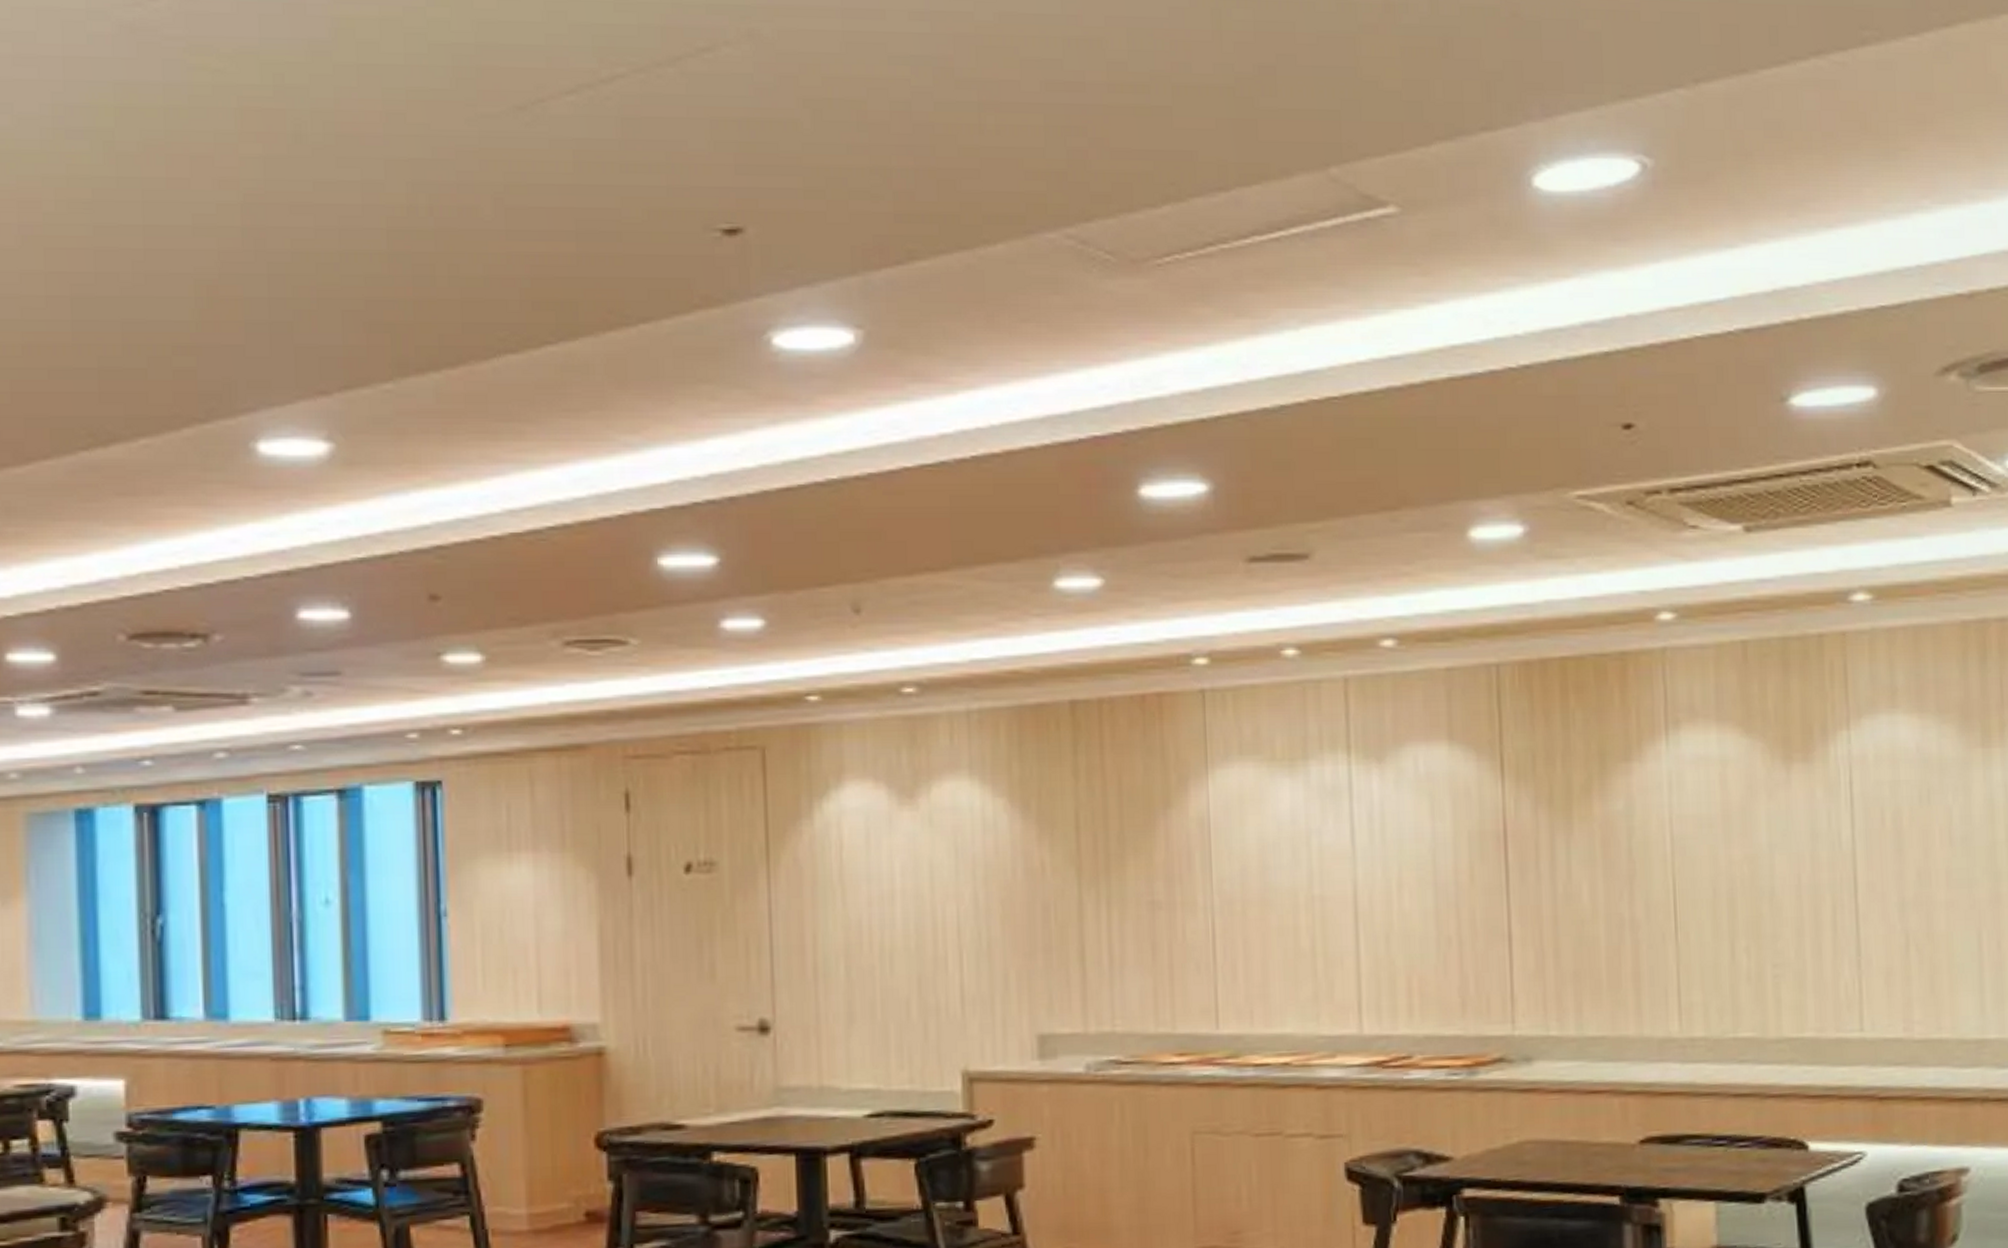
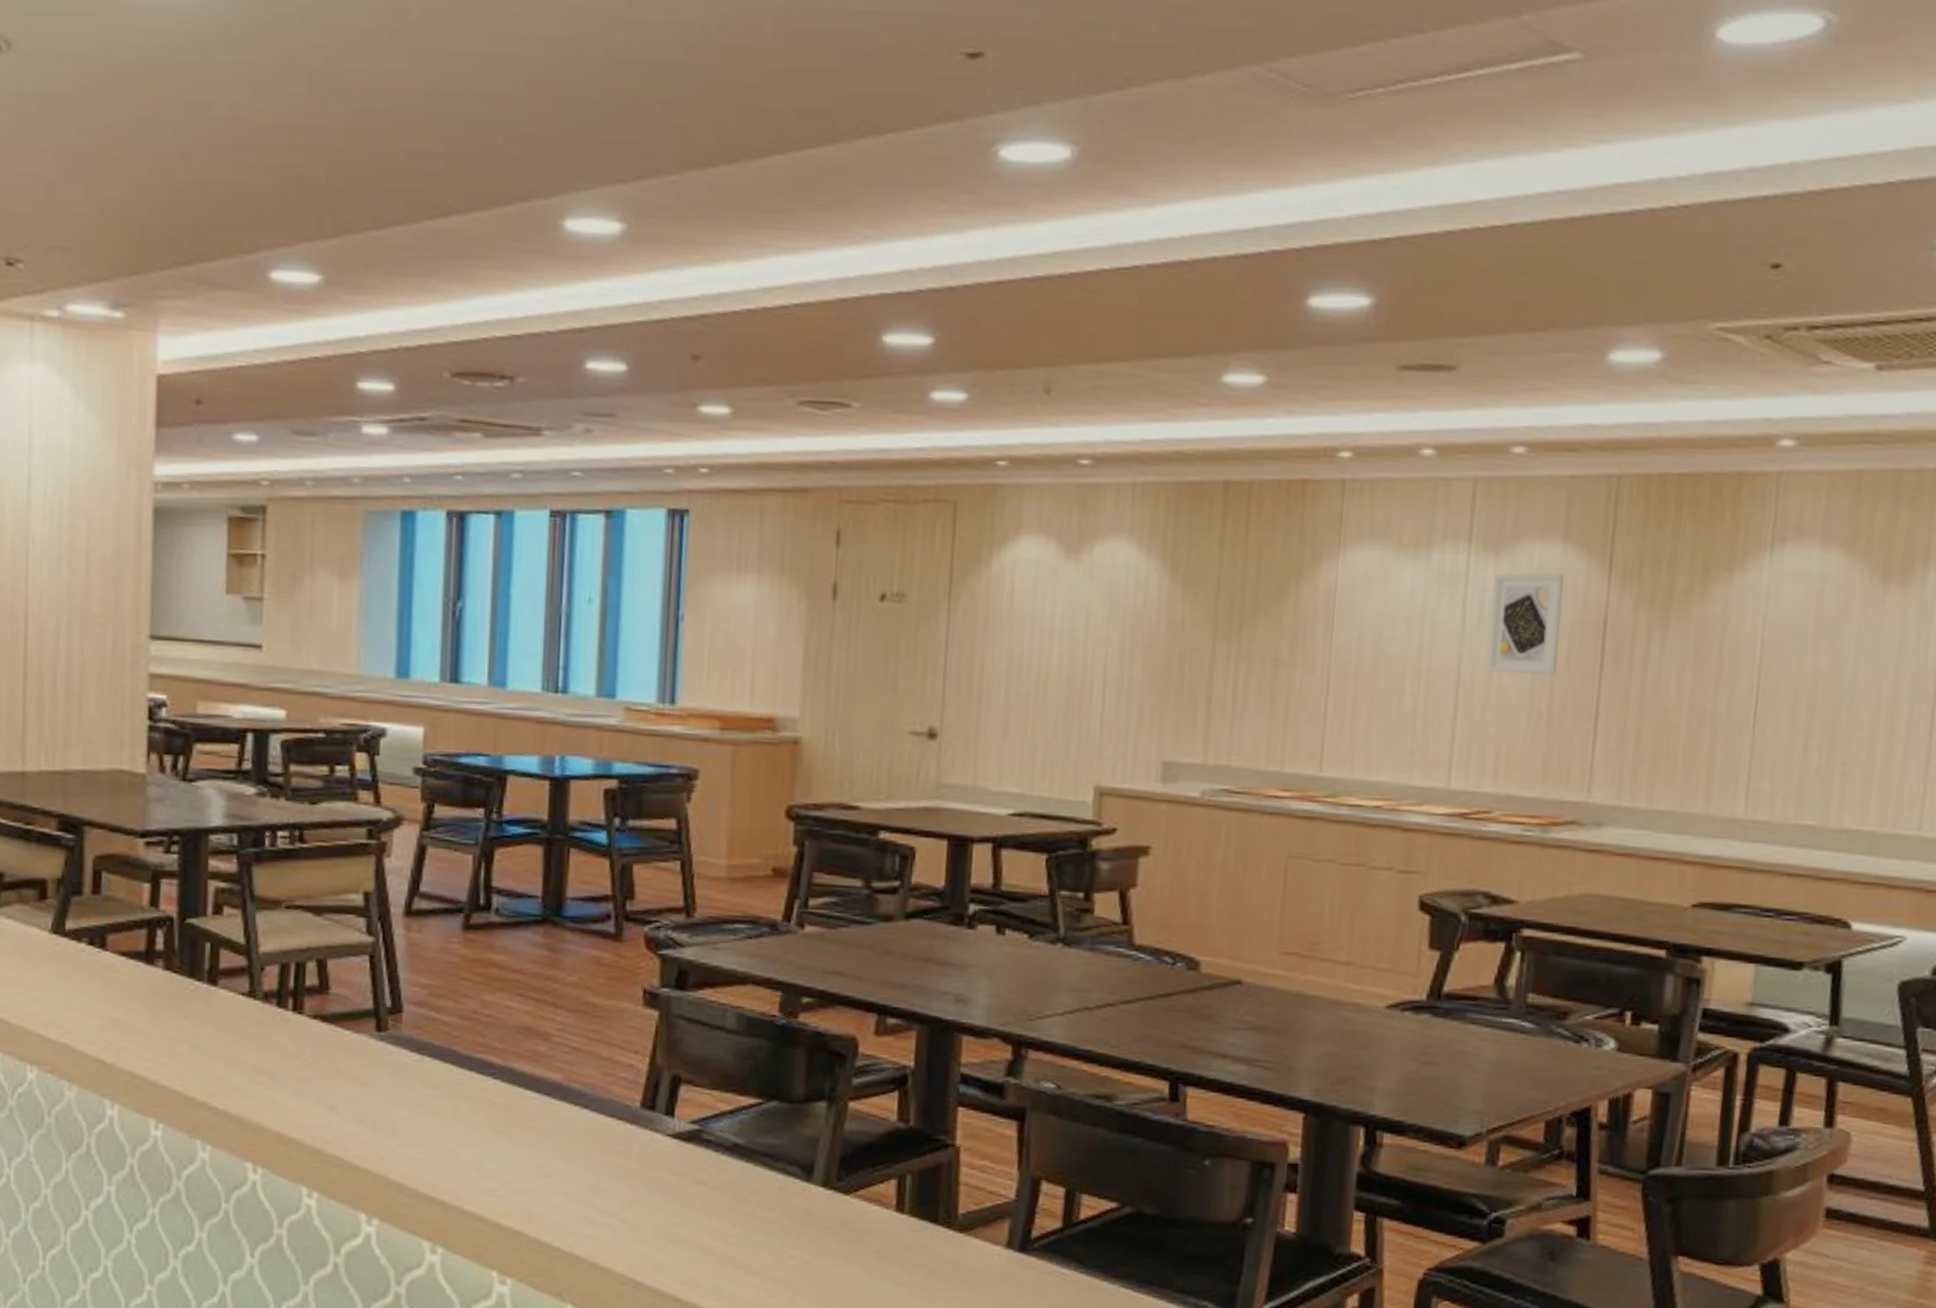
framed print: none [1380,778,1461,897] -> present [1486,573,1564,675]

